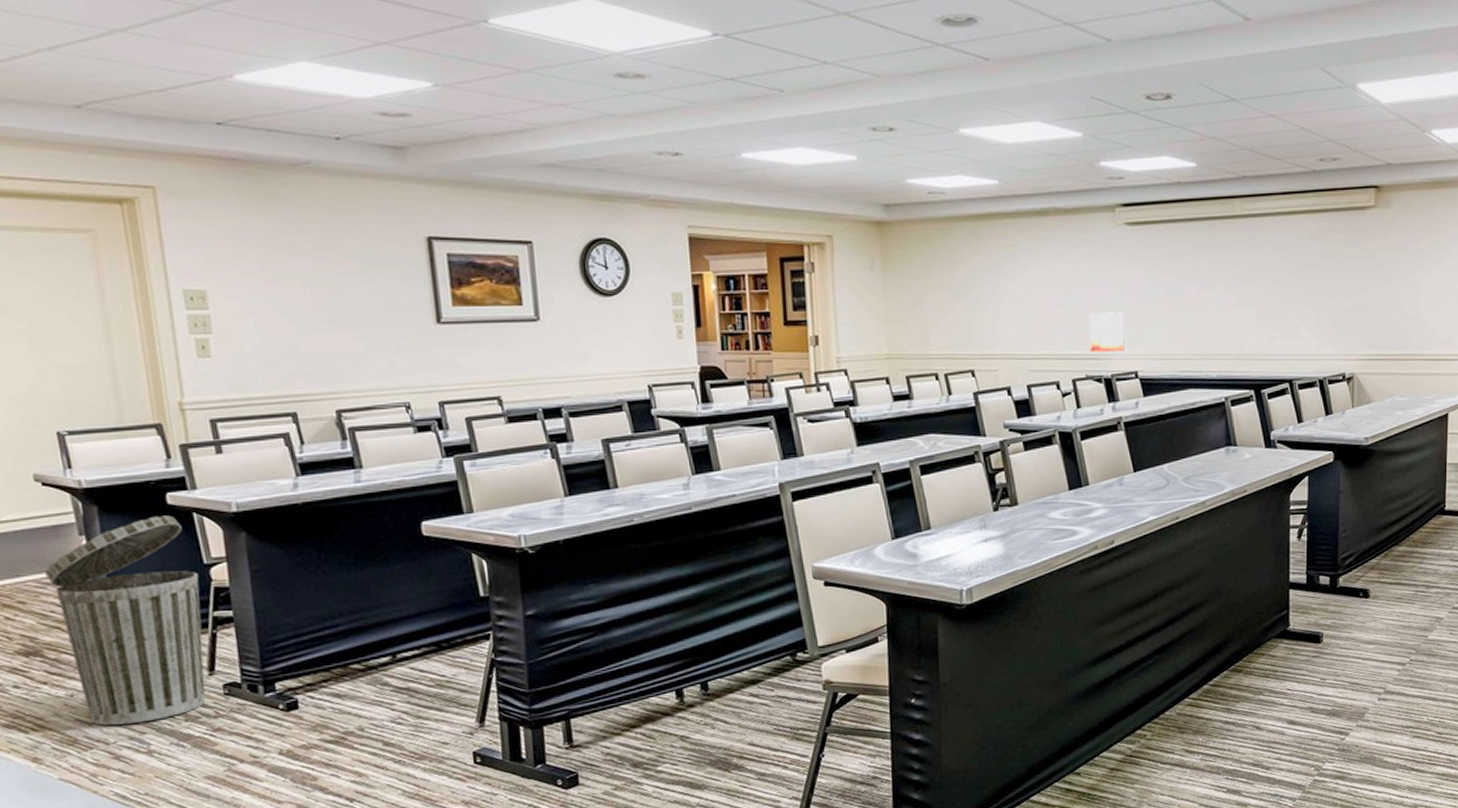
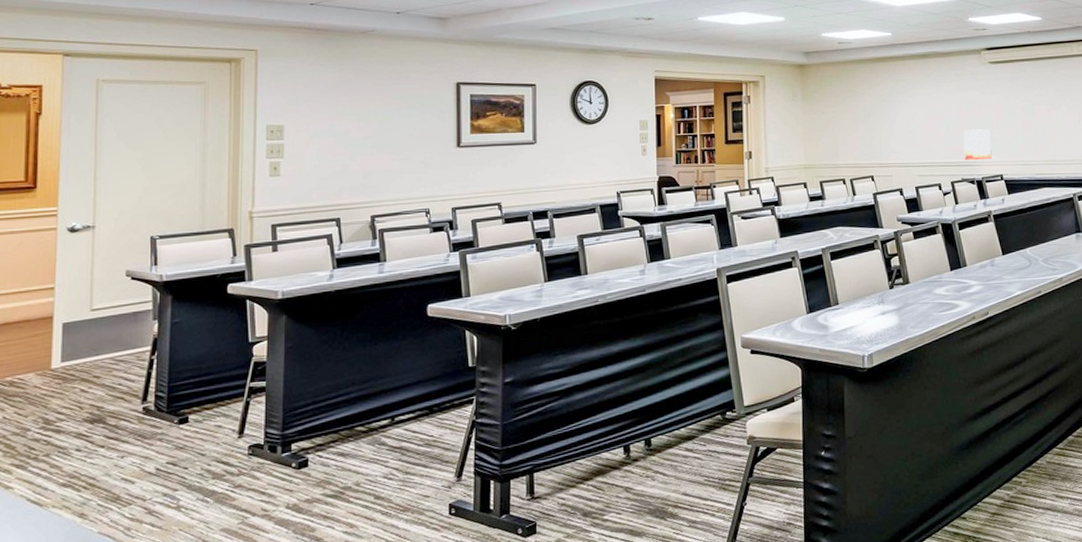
trash can: present [45,515,206,725] -> none [120,302,242,484]

